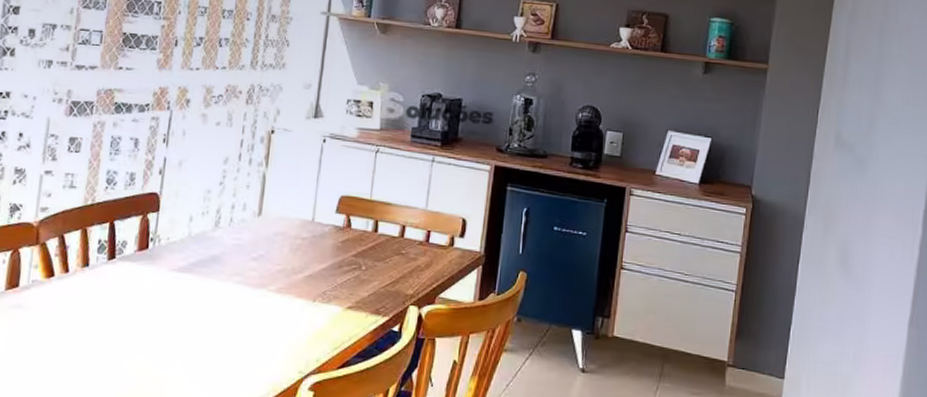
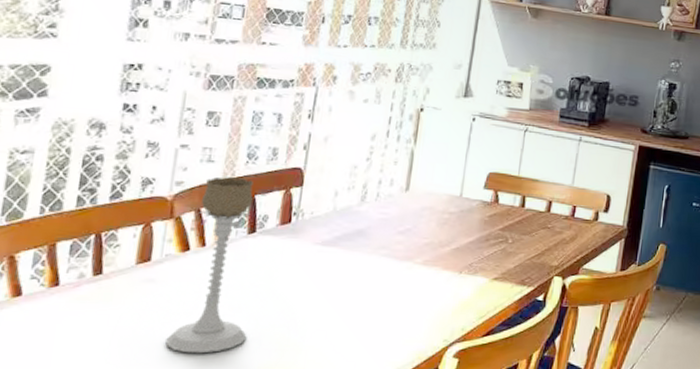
candle holder: none [33,202,112,381] -> present [165,177,253,354]

